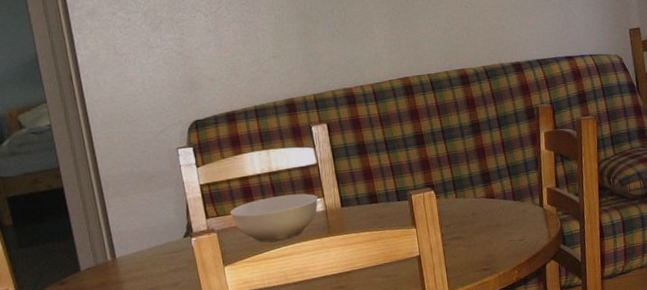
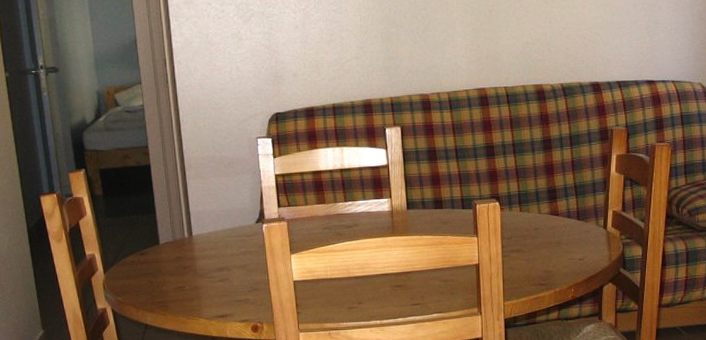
bowl: present [230,193,319,243] -> none [301,192,386,236]

